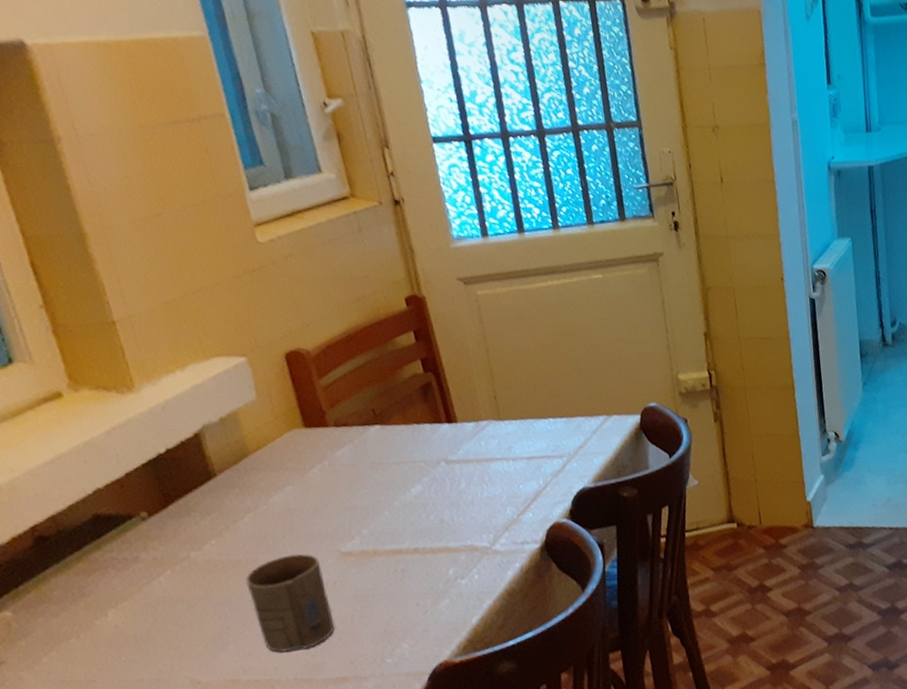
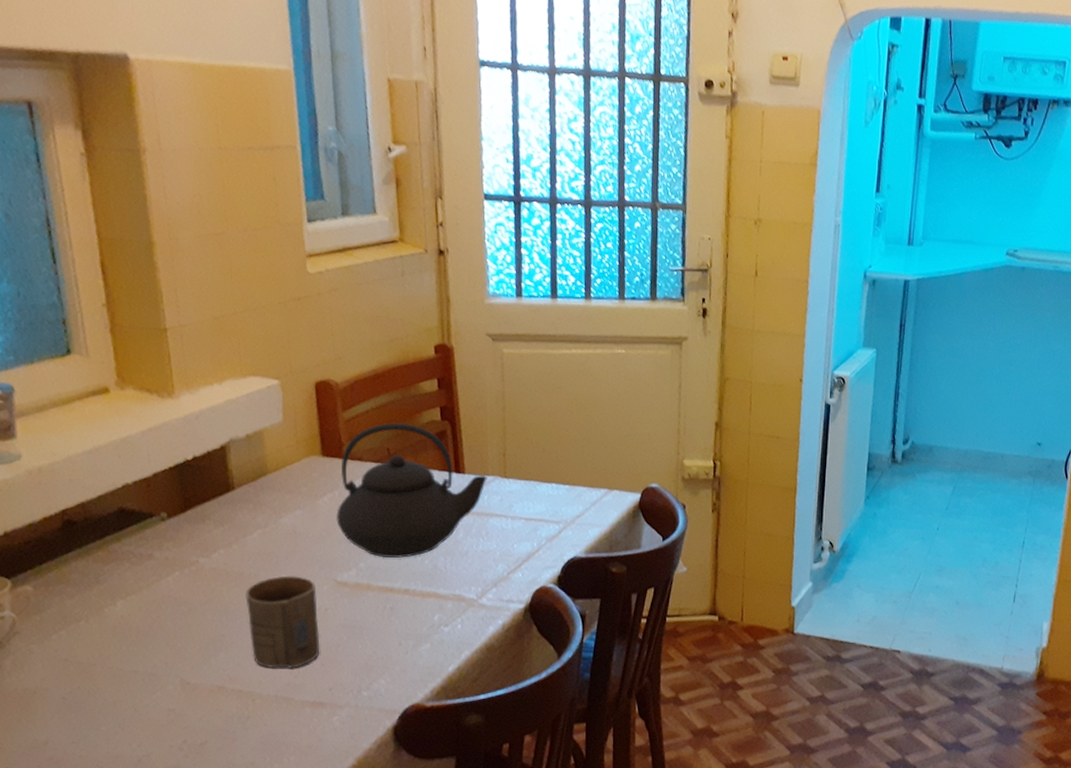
teapot: none [325,381,482,521] -> present [336,422,487,558]

